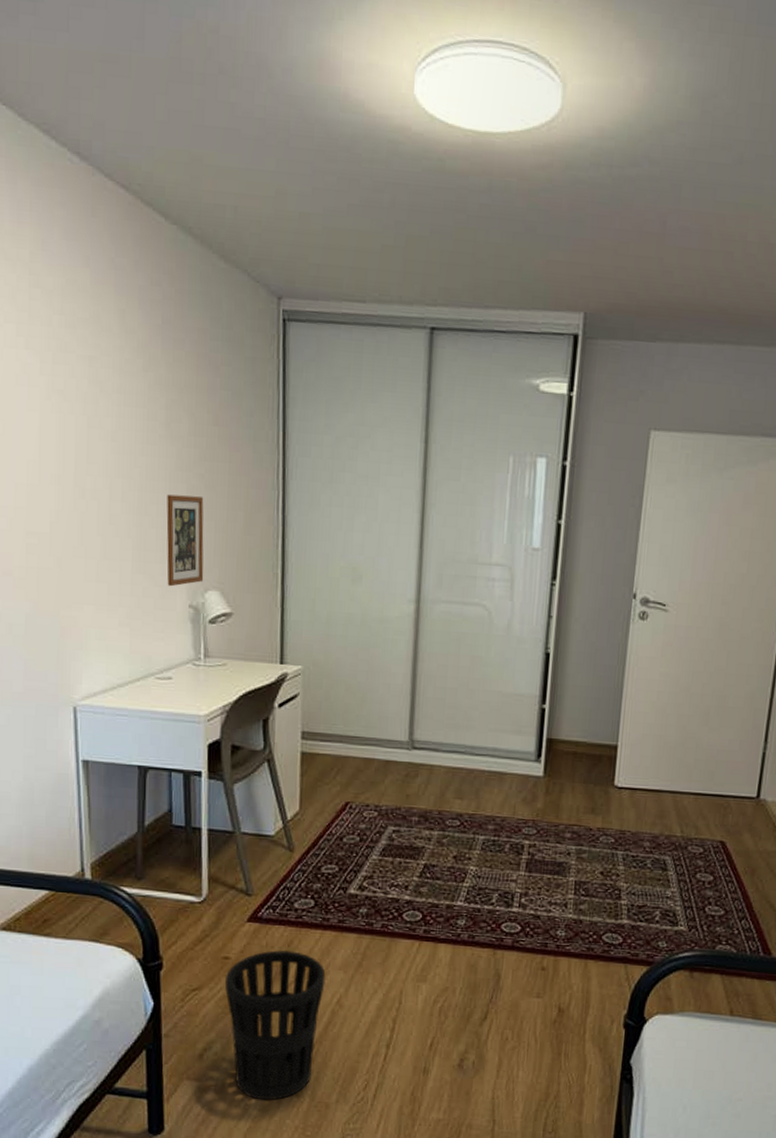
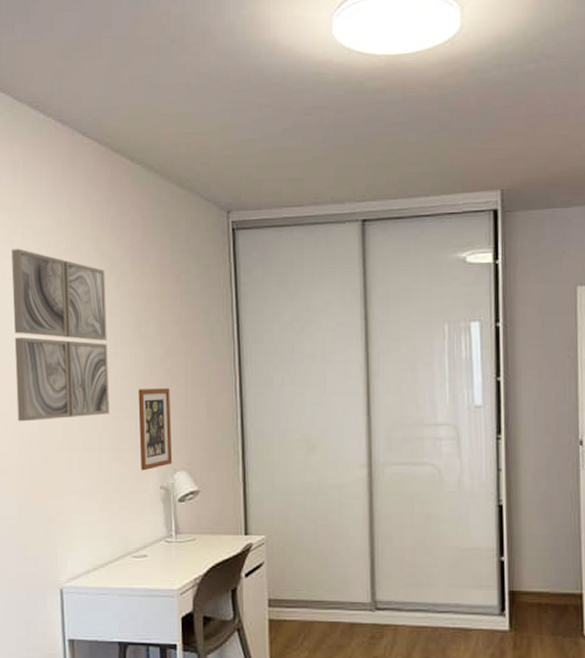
wall art: none [16,310,133,520] -> present [11,249,109,422]

